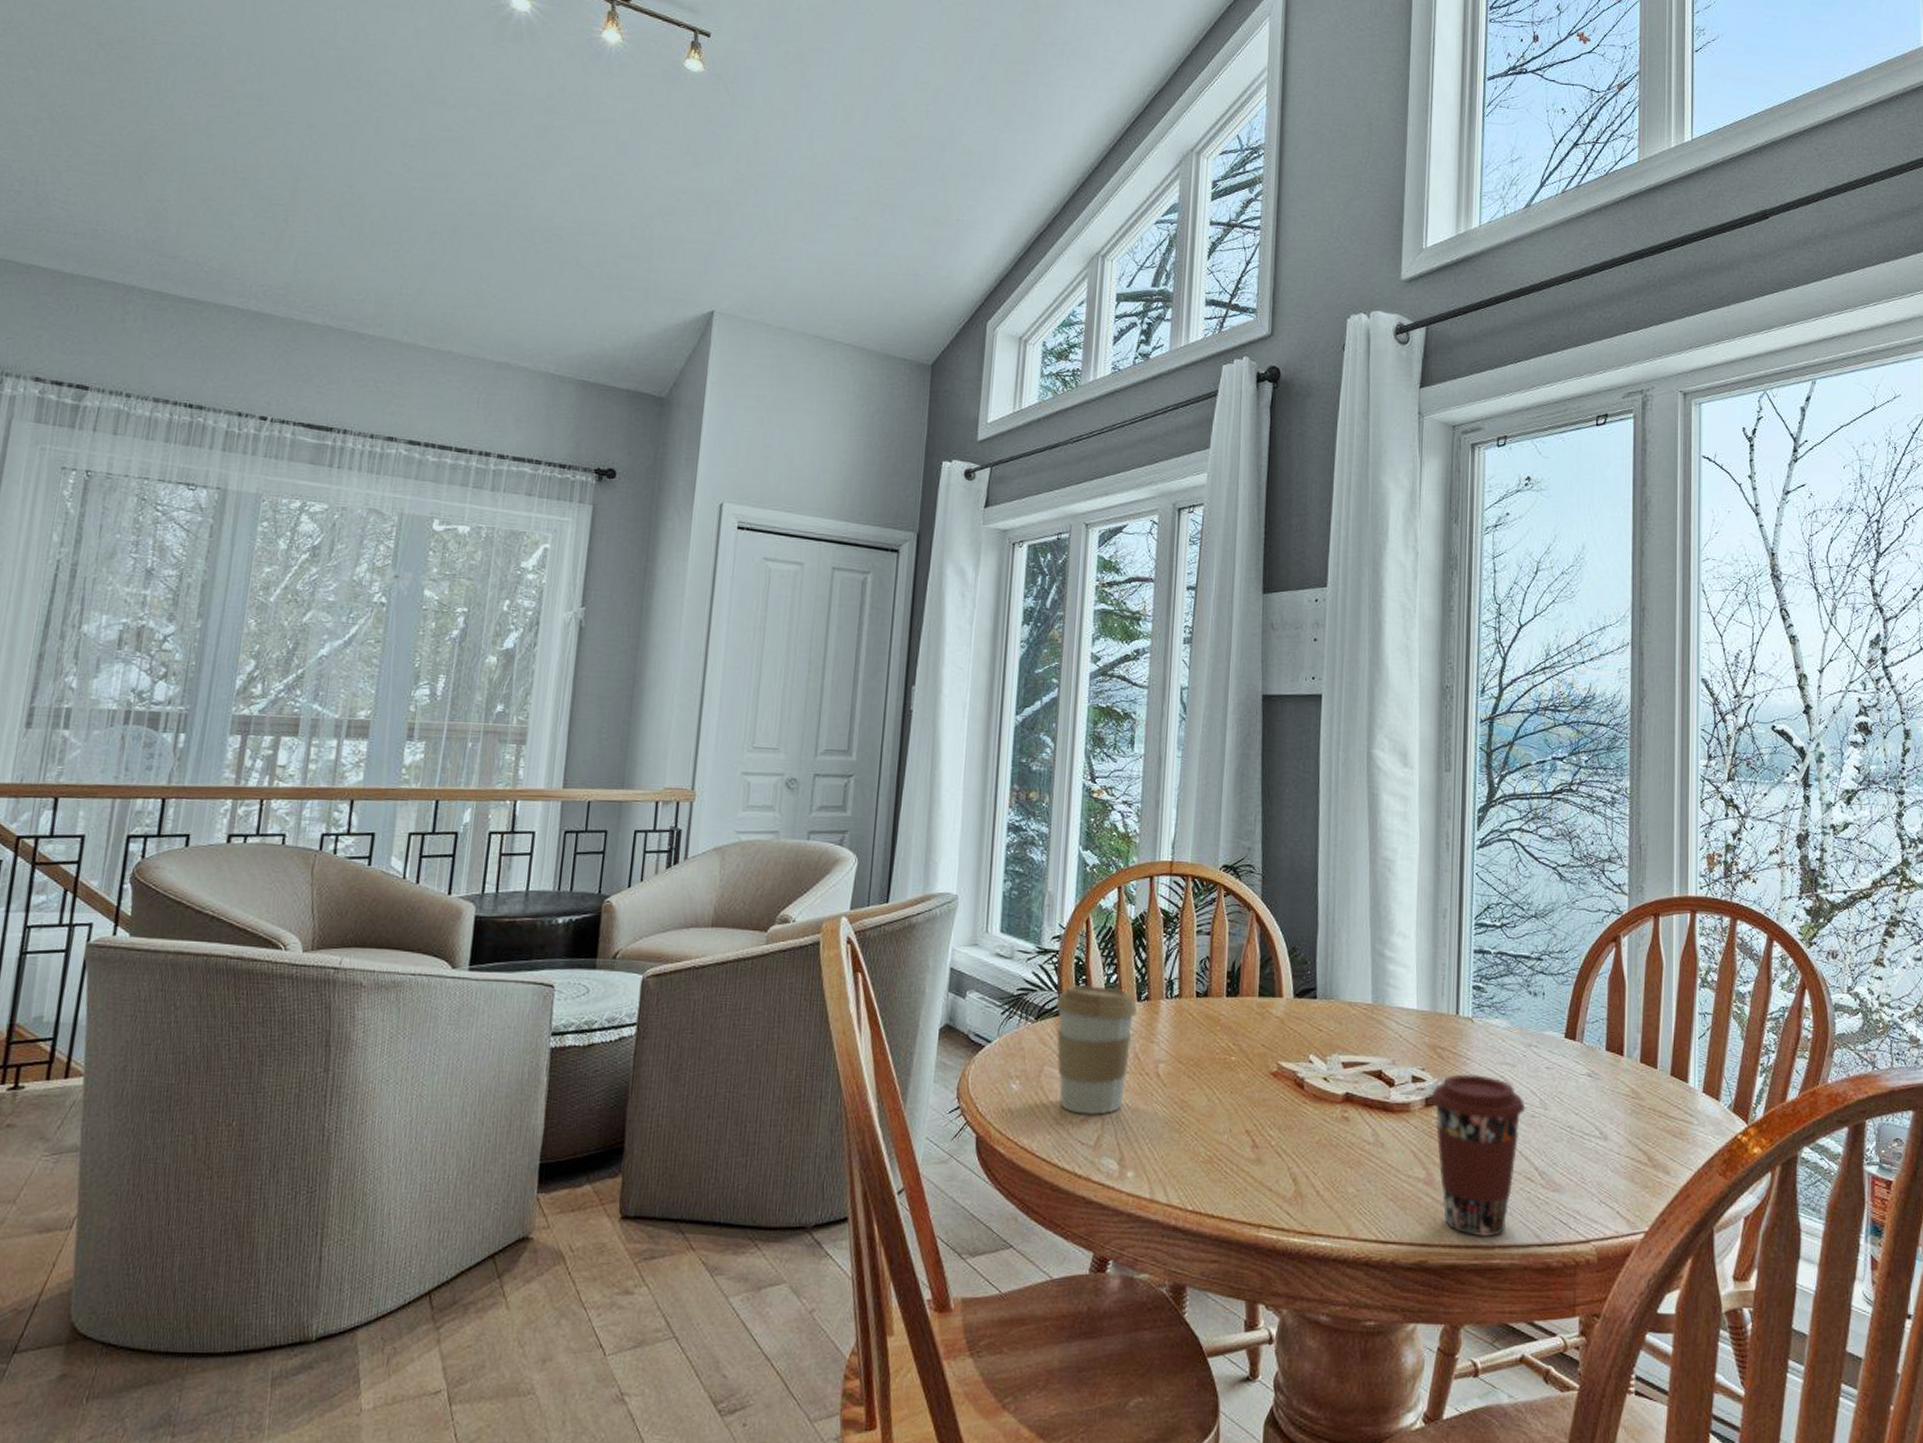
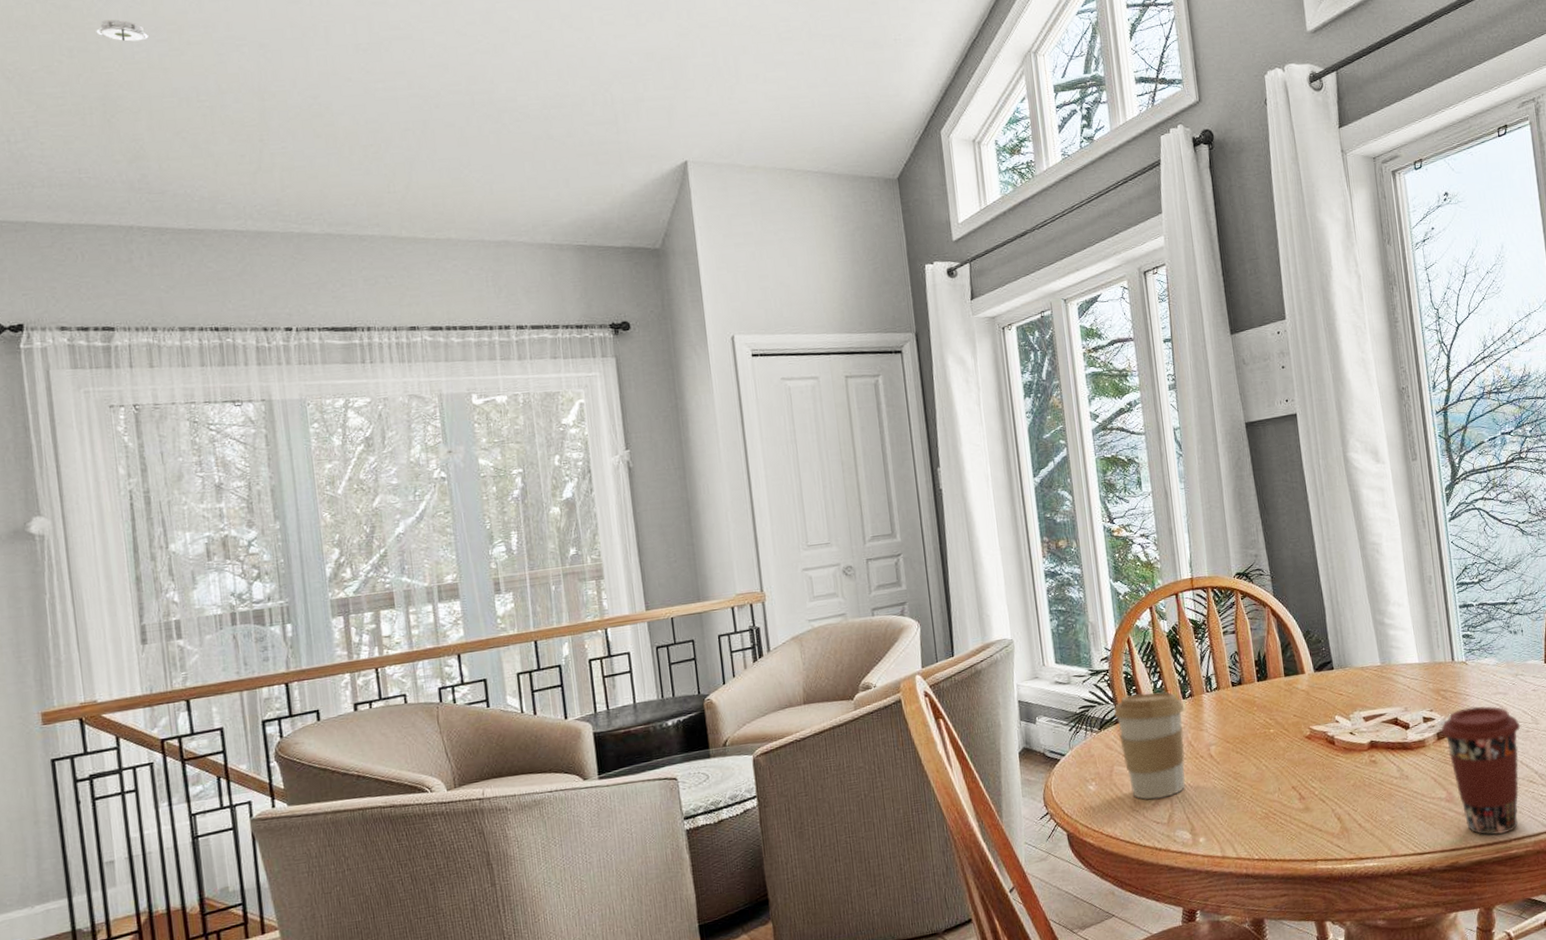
smoke detector: none [151,77,202,103] -> present [96,19,148,42]

